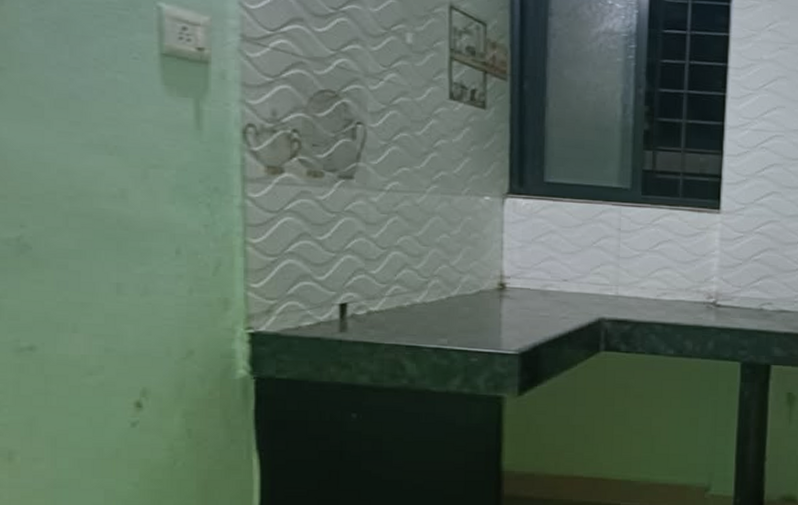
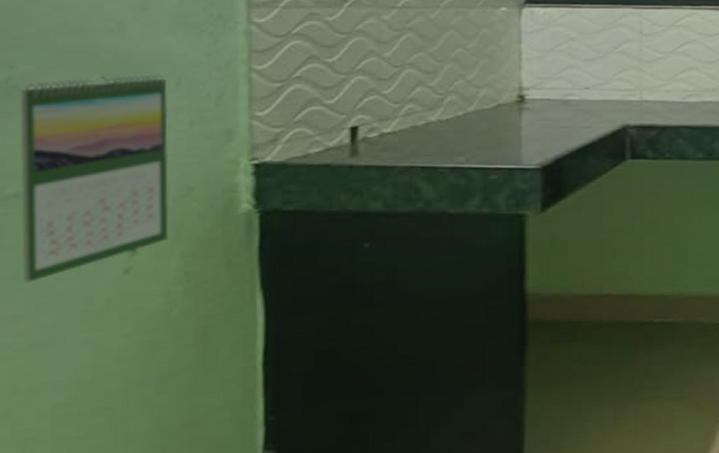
calendar: none [31,239,171,429] -> present [19,73,169,283]

